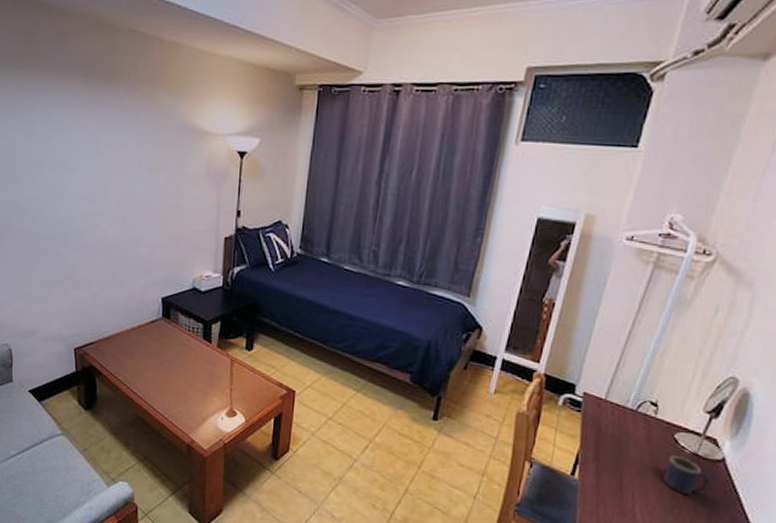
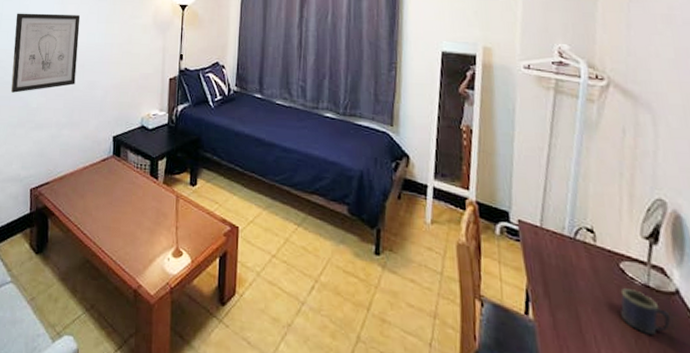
wall art: none [41,154,119,248] -> present [10,13,81,93]

